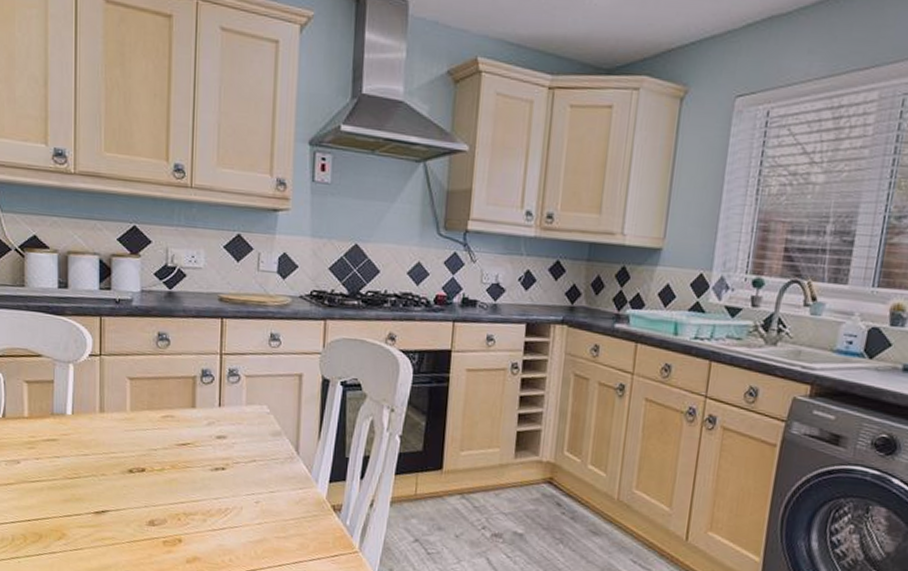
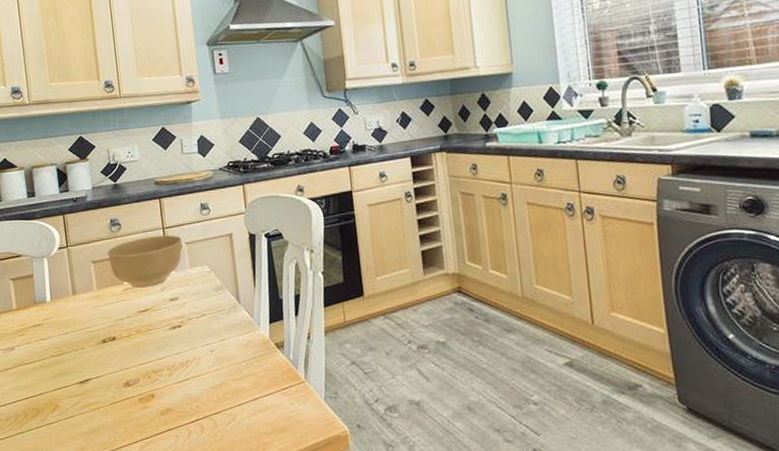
bowl: none [149,360,242,419] -> present [107,235,183,288]

